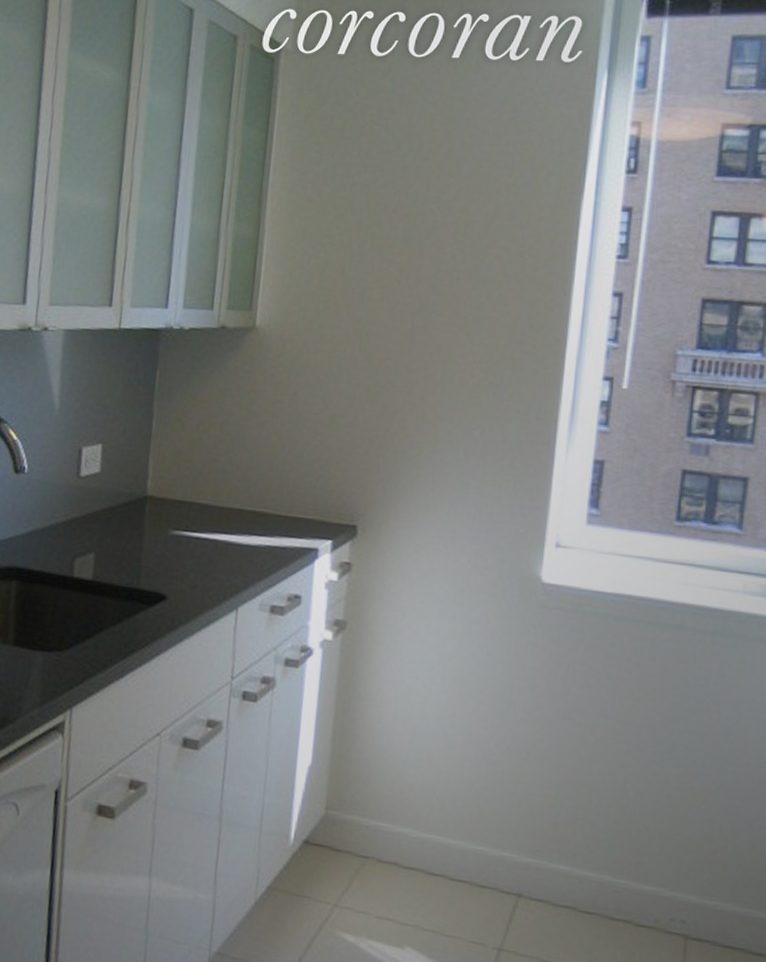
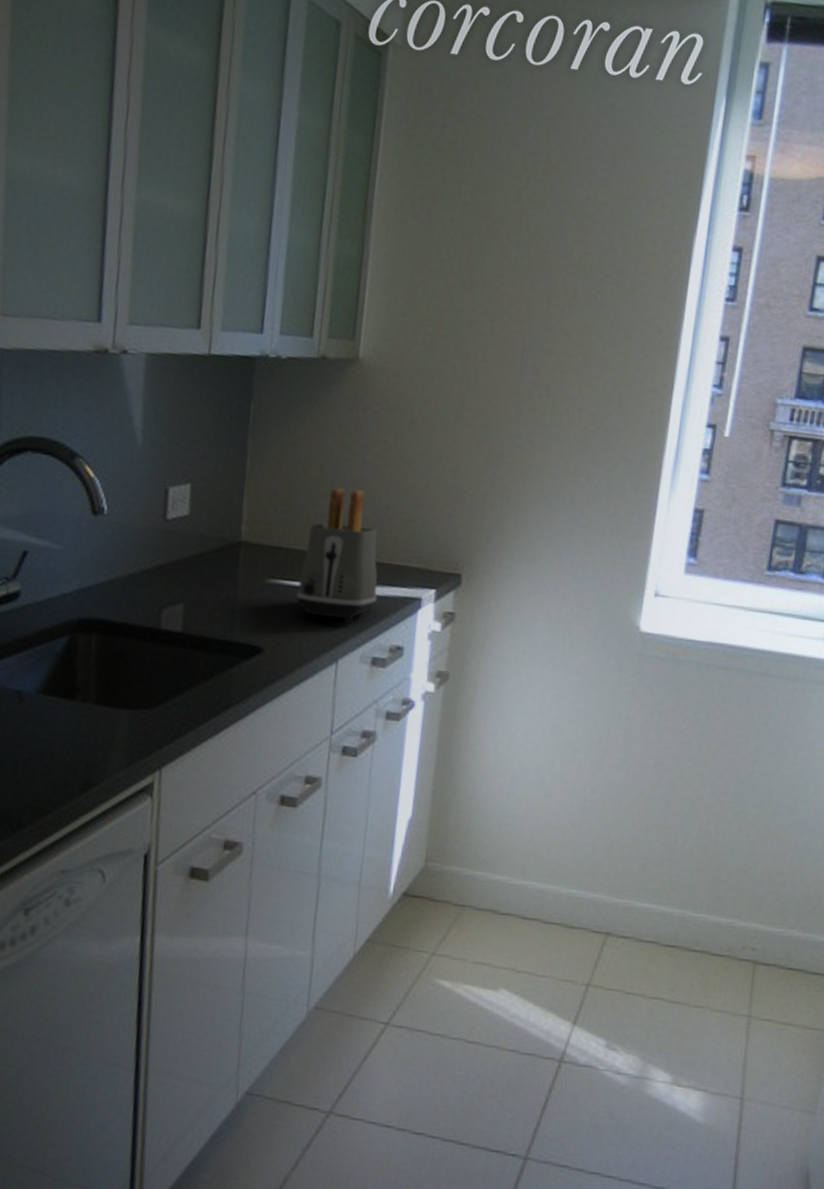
toaster: none [198,445,276,574] -> present [296,487,378,625]

